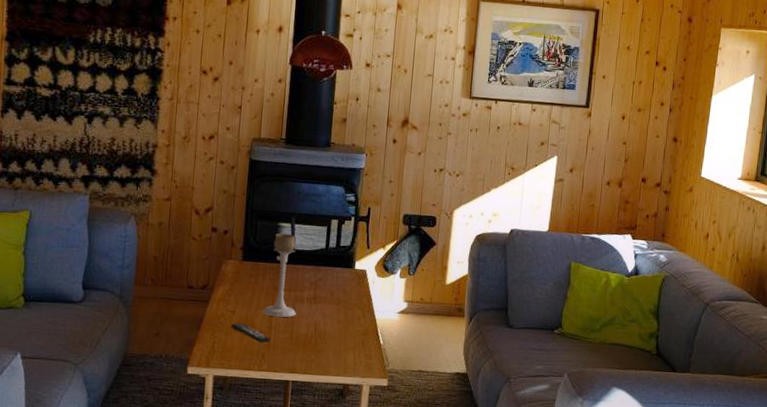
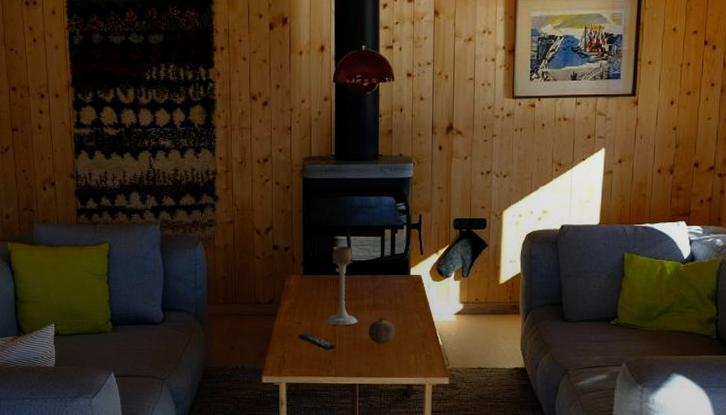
fruit: none [306,310,335,340] -> present [368,316,395,344]

